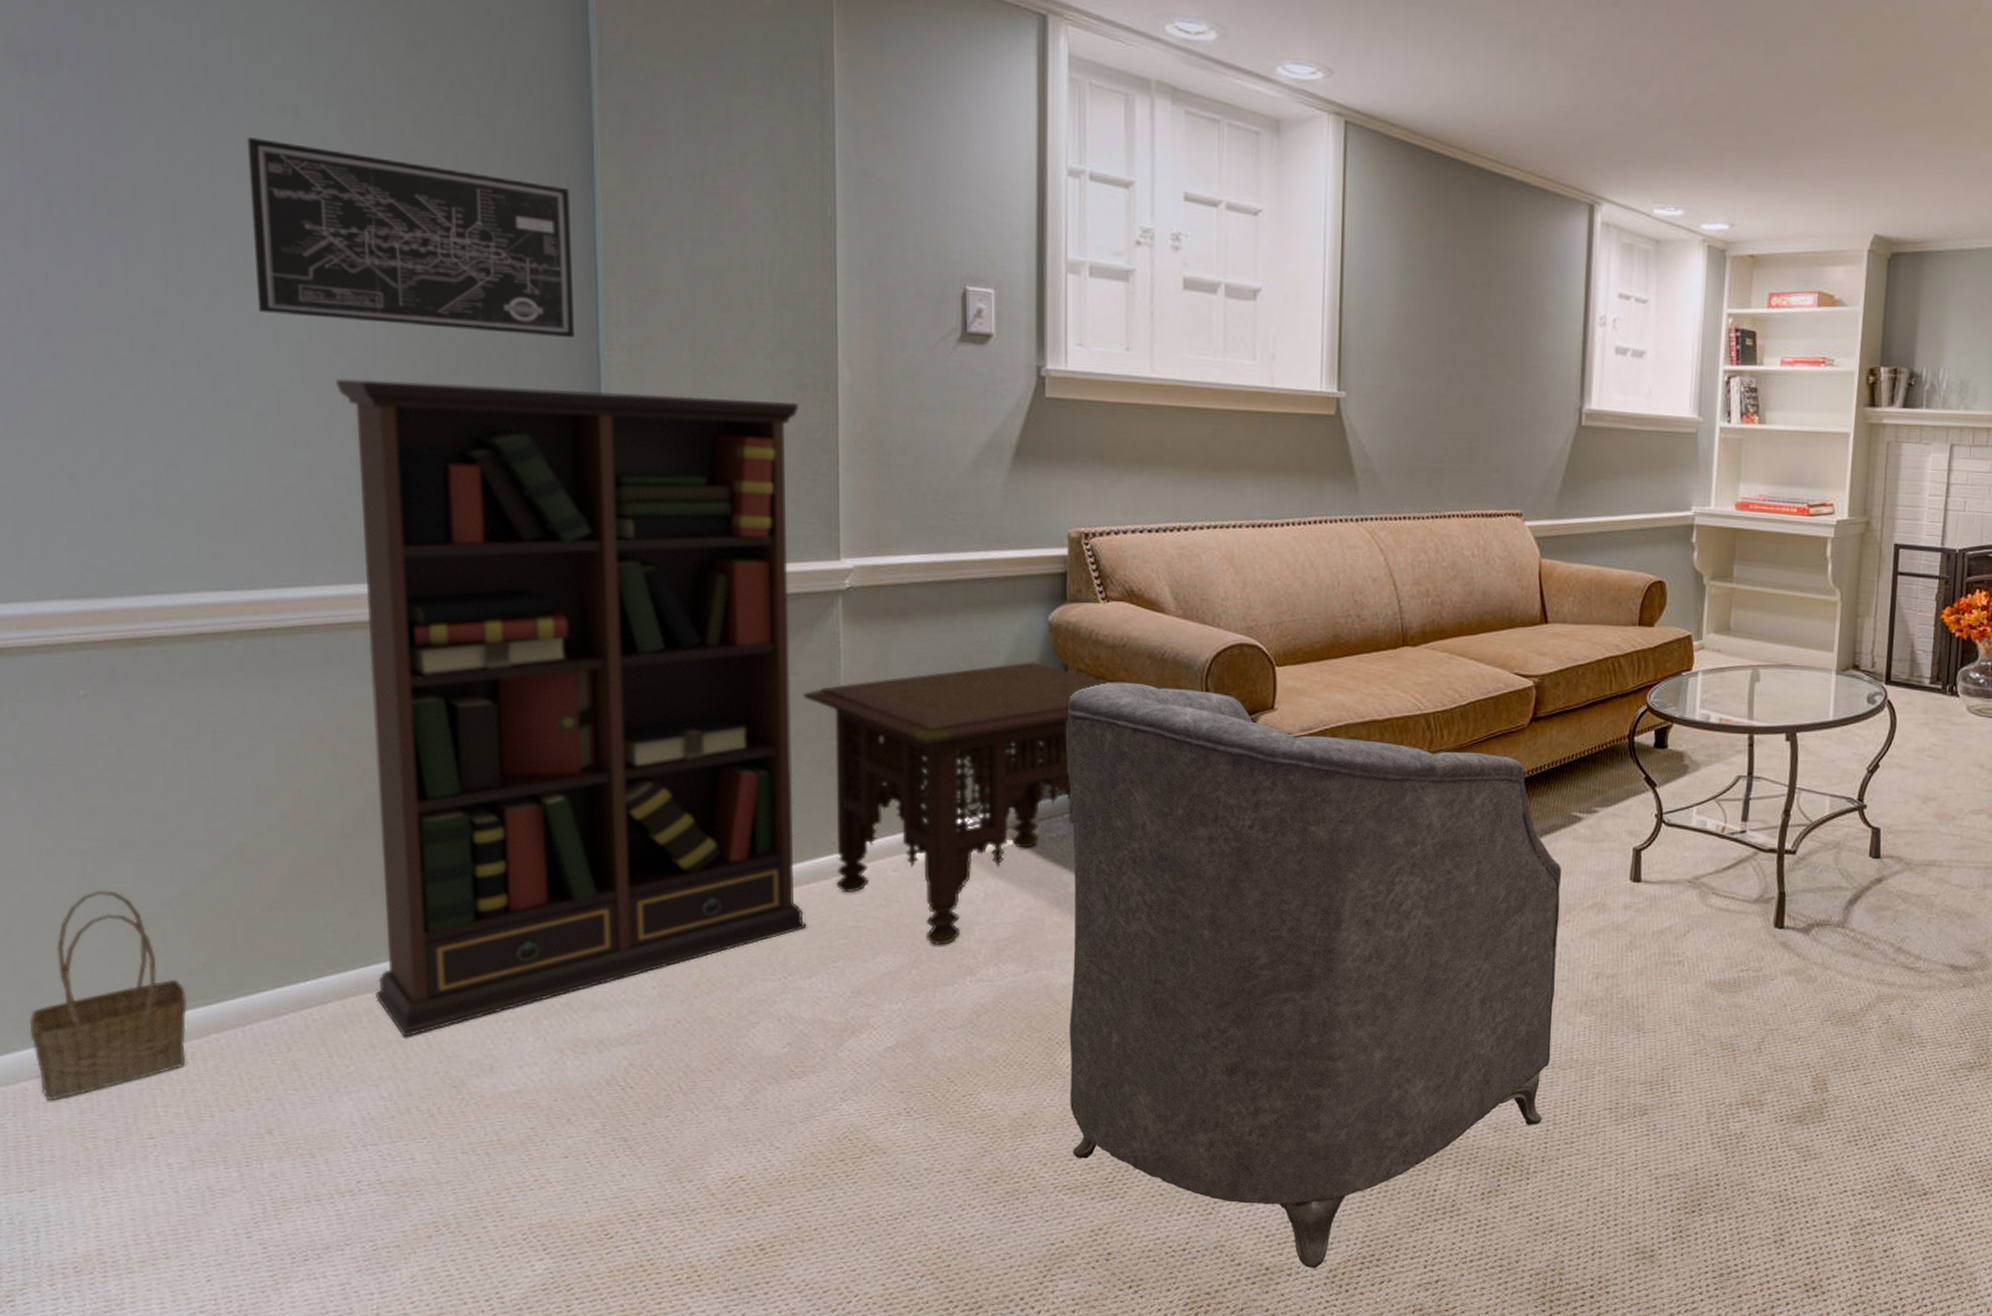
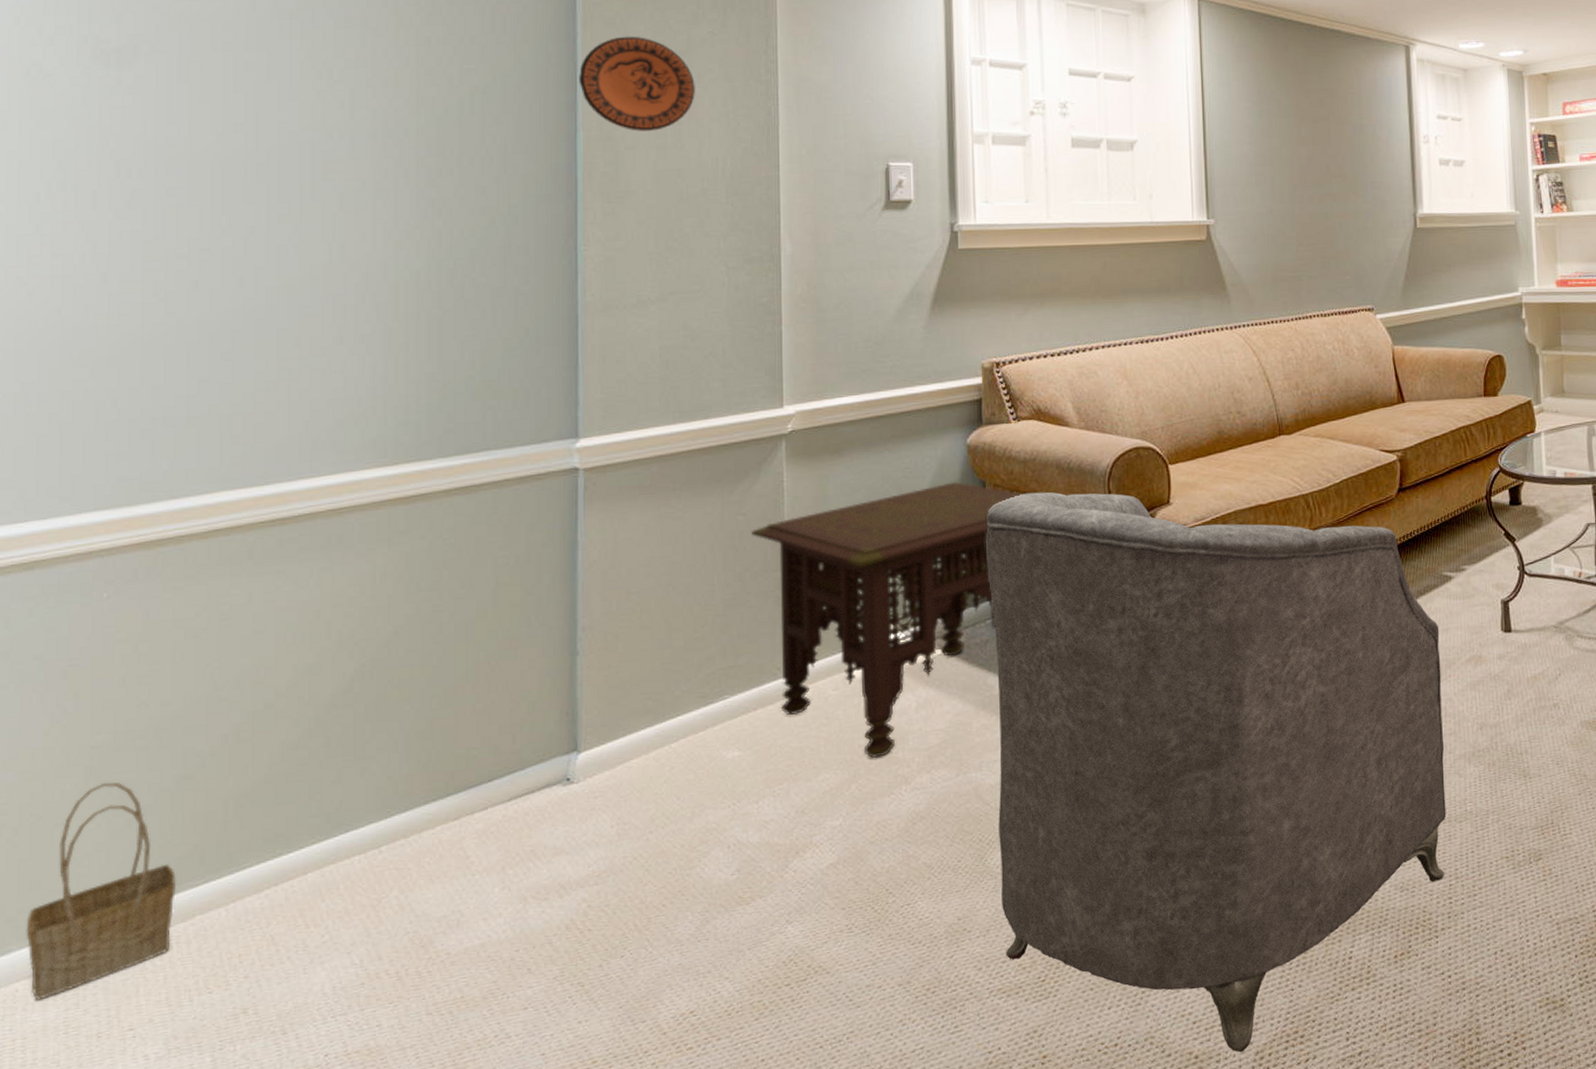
wall art: present [247,137,574,339] -> none [287,99,556,243]
bookcase: present [336,378,807,1037] -> none [351,274,755,901]
decorative plate: none [596,98,738,220] -> present [579,36,696,131]

